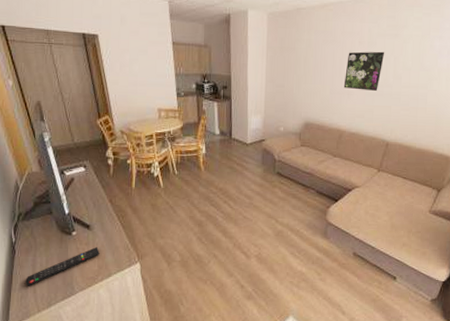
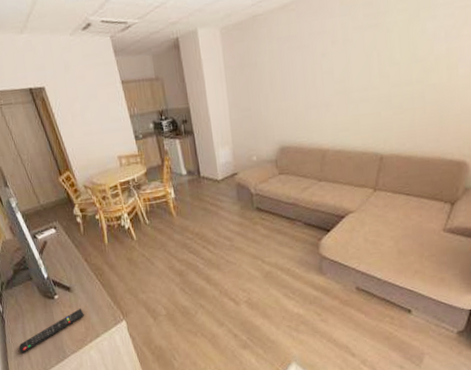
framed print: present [343,51,385,91] -> none [319,48,365,100]

